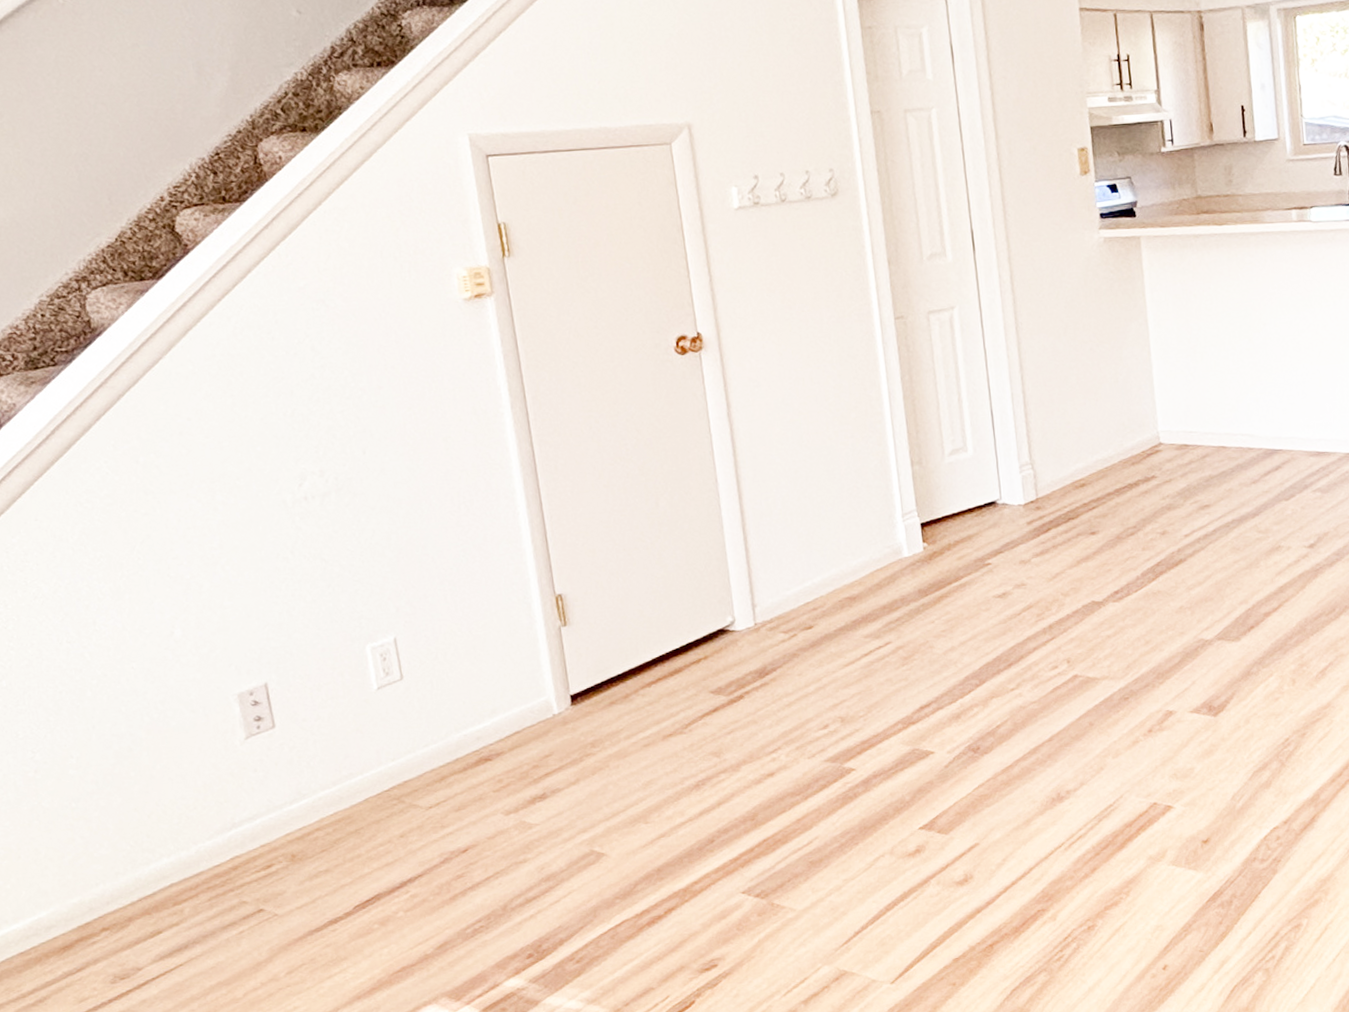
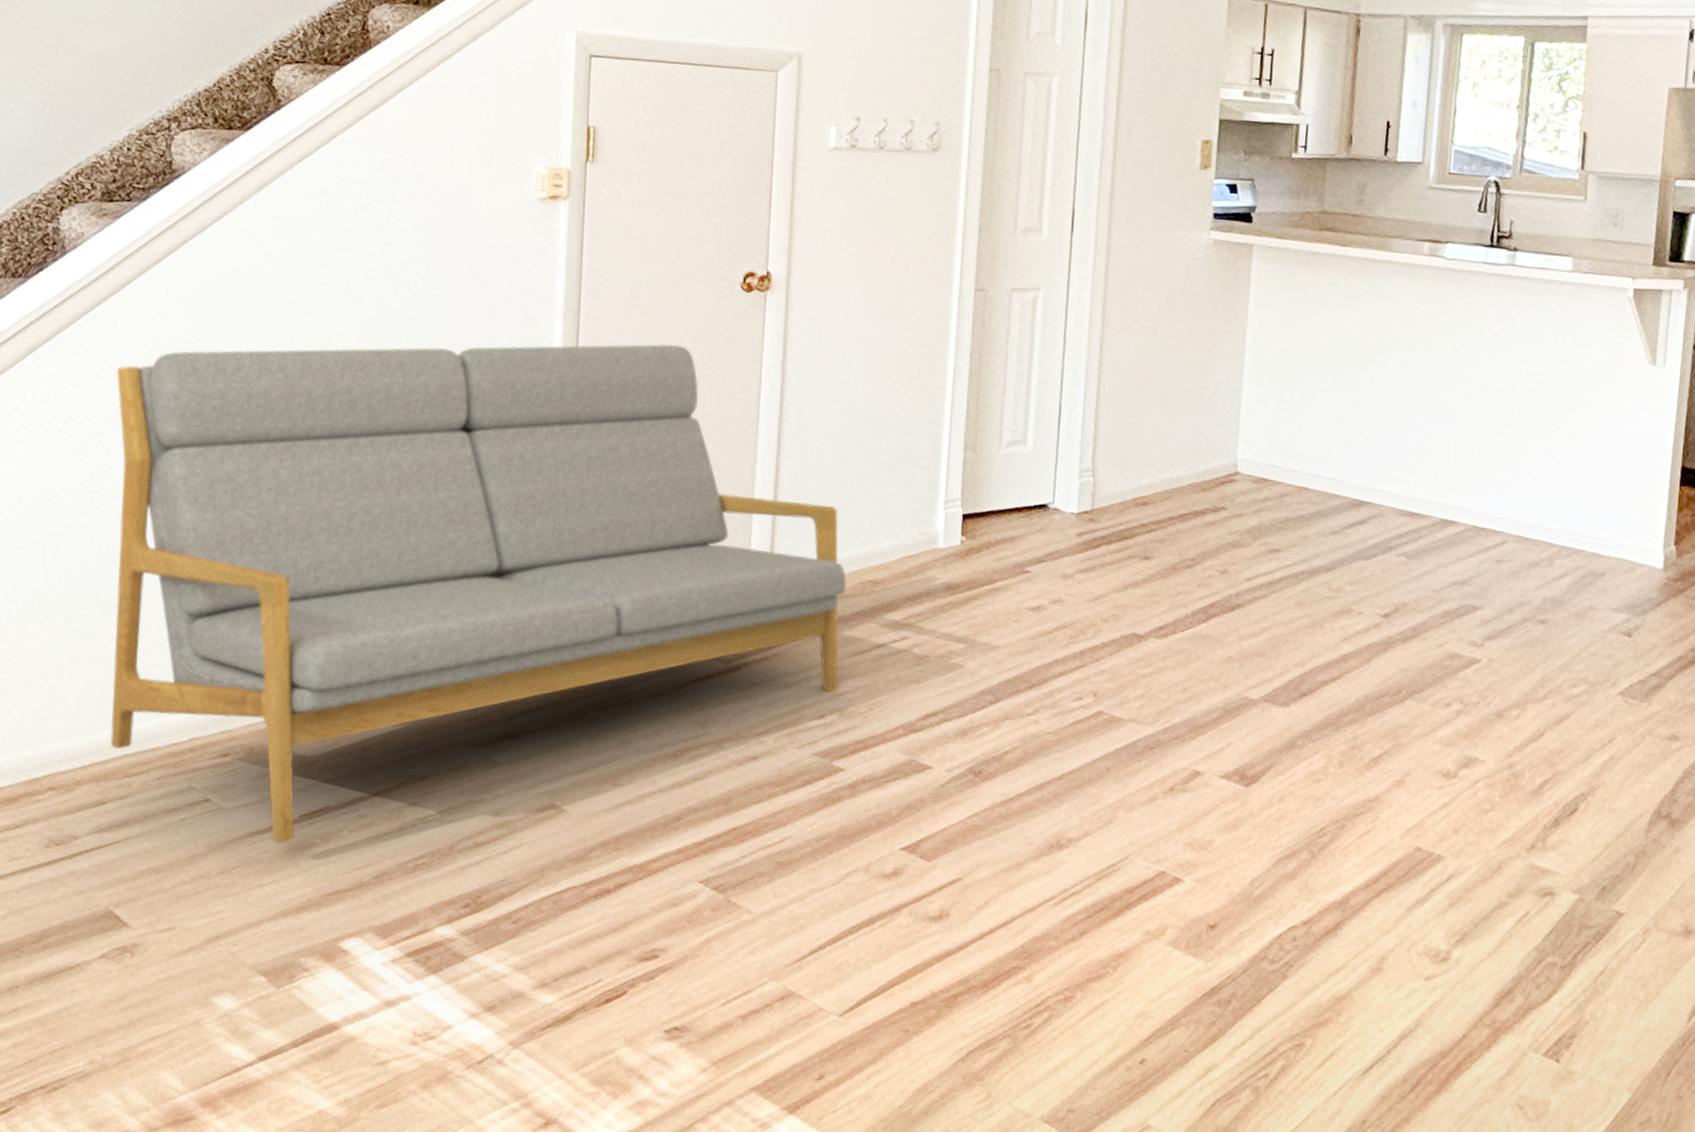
loveseat: none [80,414,837,936] -> present [110,343,847,844]

